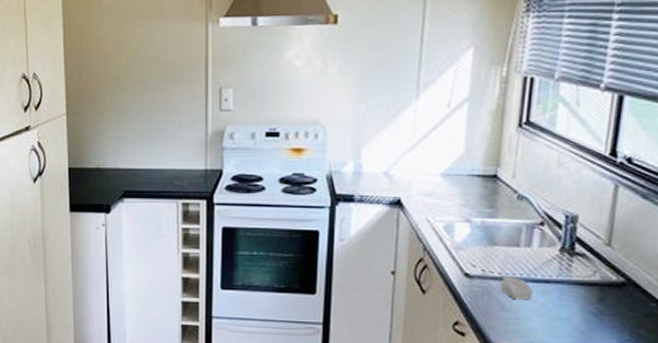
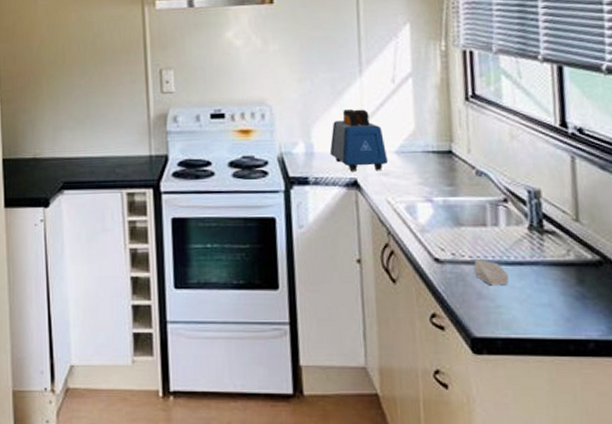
toaster: none [377,132,434,192] -> present [329,109,389,172]

